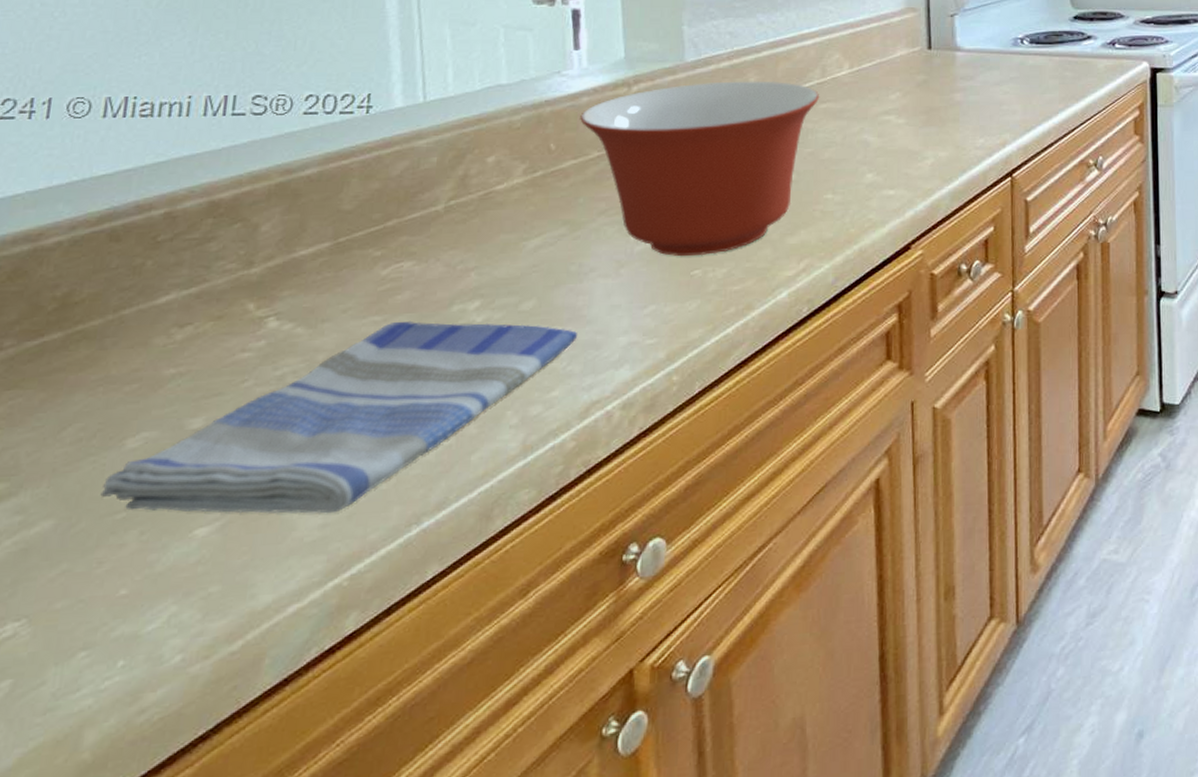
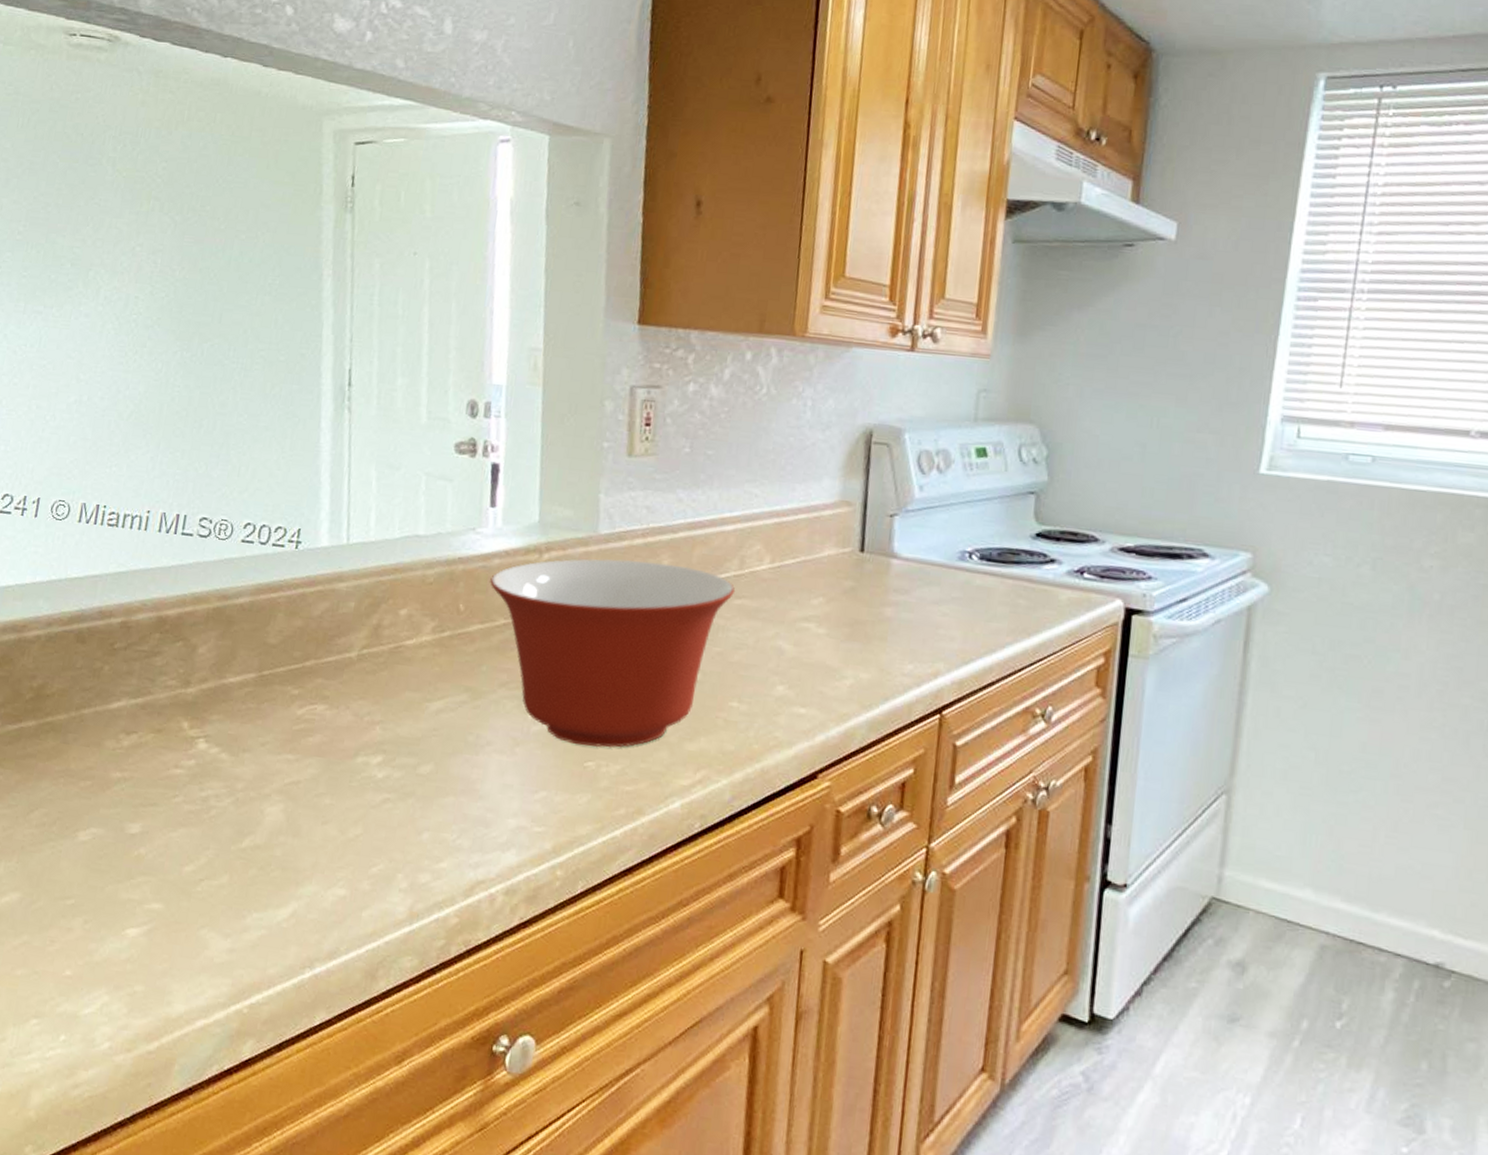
dish towel: present [100,320,577,514] -> none [56,764,469,940]

